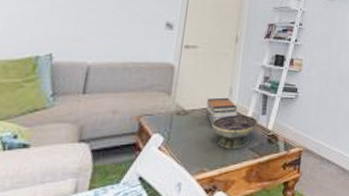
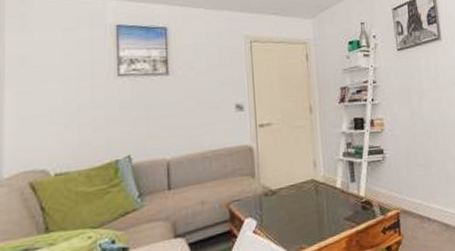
book stack: present [206,97,238,126] -> none [293,170,327,202]
decorative bowl: present [211,115,258,149] -> none [302,185,348,223]

